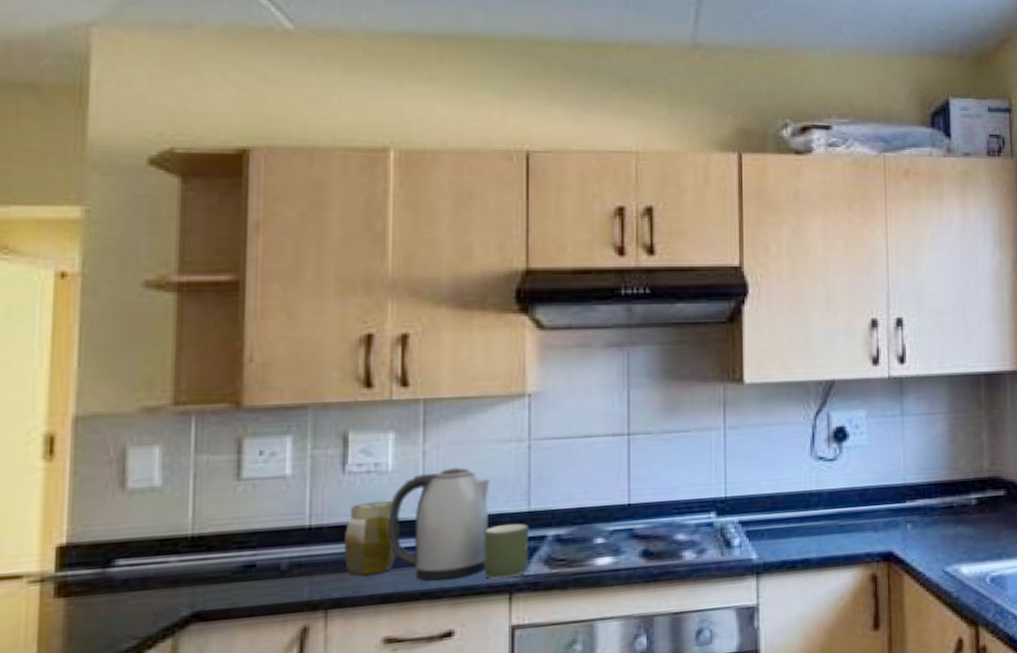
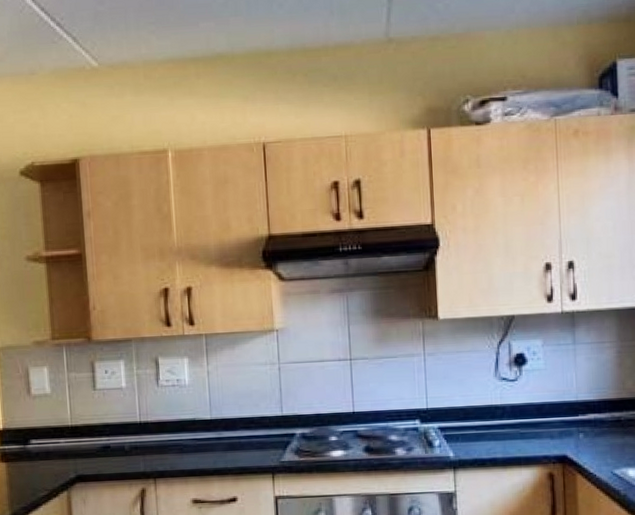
jar: present [343,500,400,577] -> none [161,405,197,457]
kettle: present [388,467,490,581] -> none [188,383,255,462]
mug: present [483,523,530,580] -> none [252,424,284,463]

